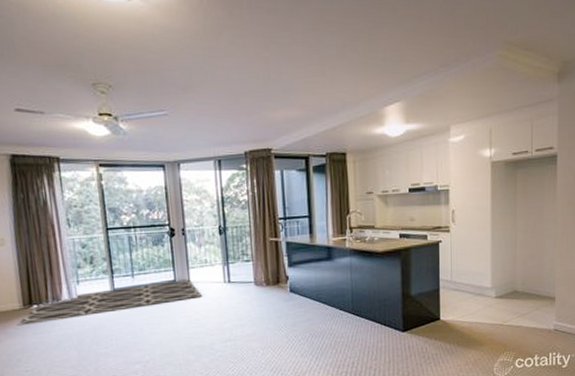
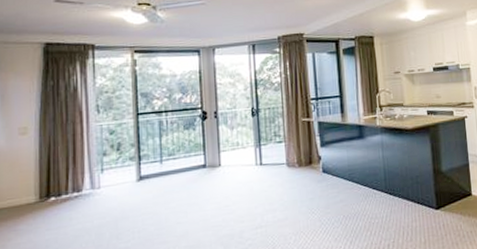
rug: present [16,279,202,327] -> none [29,163,232,222]

